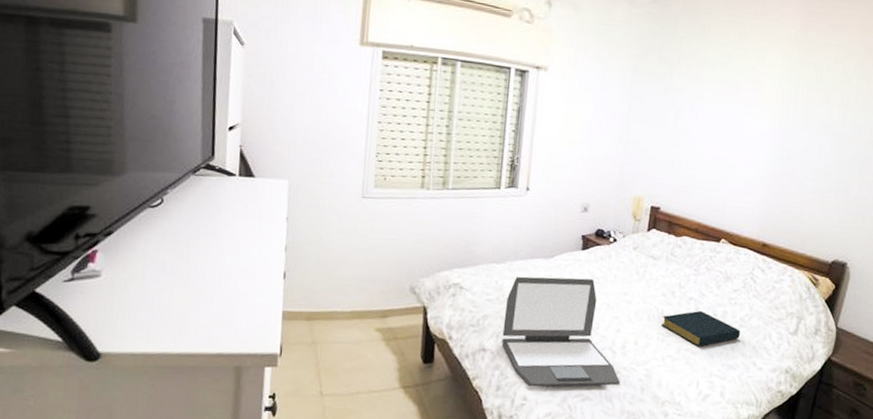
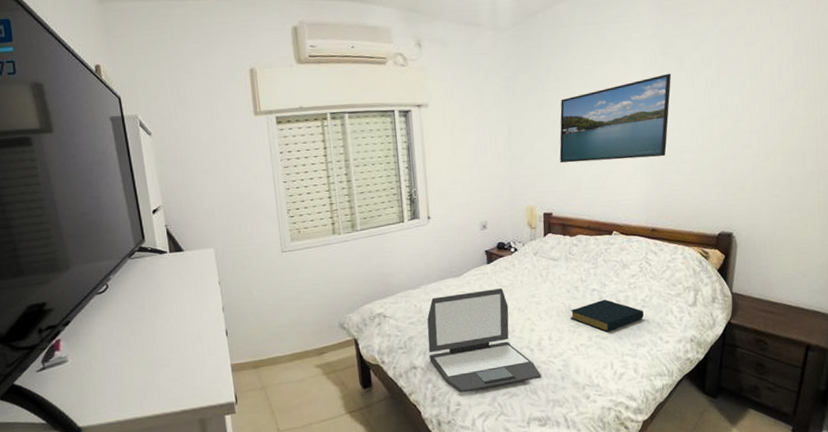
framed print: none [677,82,809,169] -> present [559,73,672,163]

